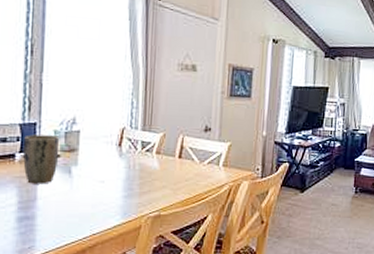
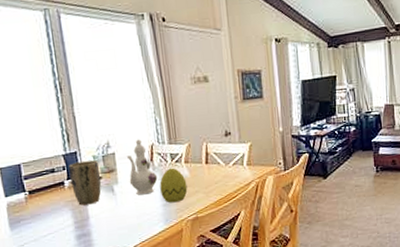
ewer: none [90,120,123,182] -> present [126,139,158,195]
decorative egg: none [123,156,155,196] -> present [160,168,188,203]

